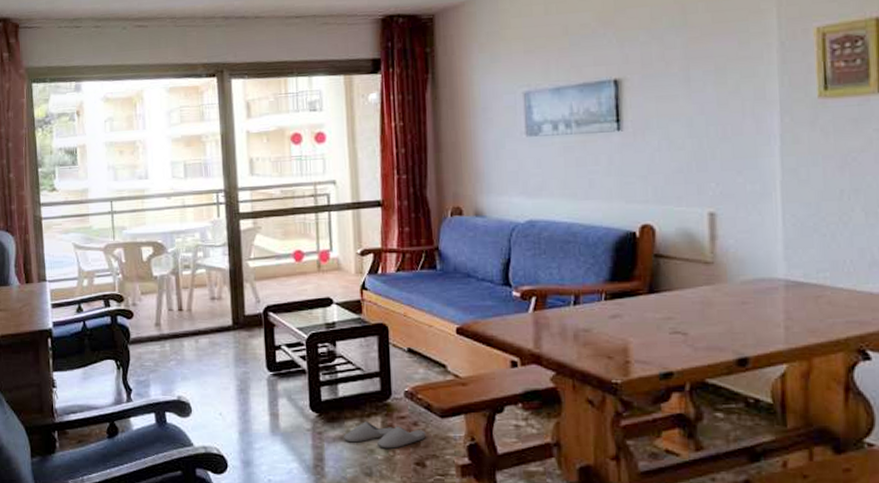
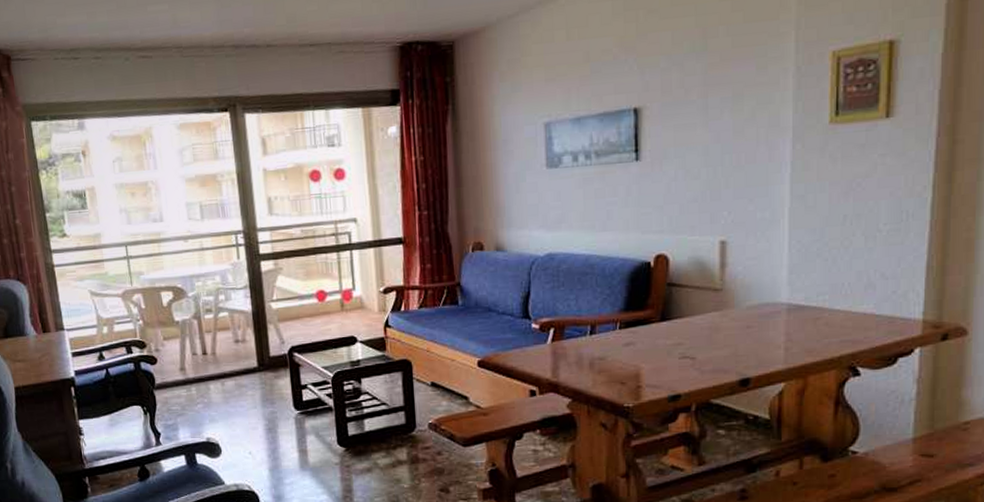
slippers: present [344,421,426,449] -> none [371,453,449,478]

